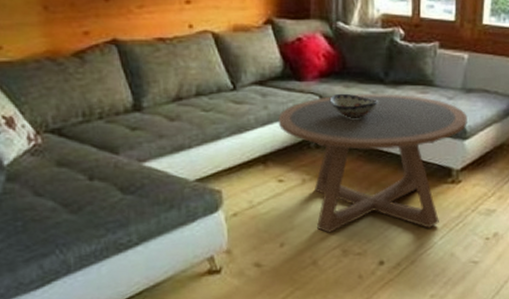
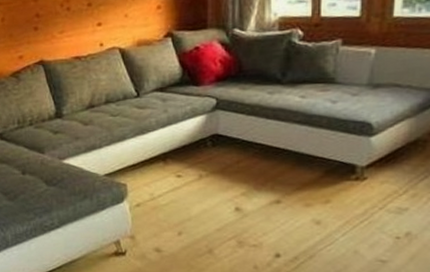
coffee table: present [278,93,467,233] -> none [176,93,374,225]
decorative bowl: present [329,93,379,118] -> none [226,95,276,118]

